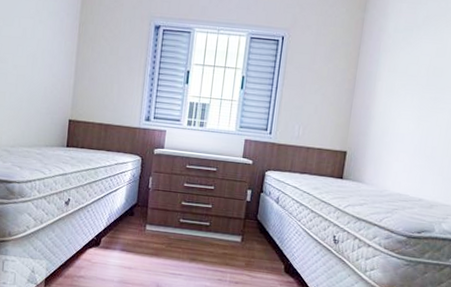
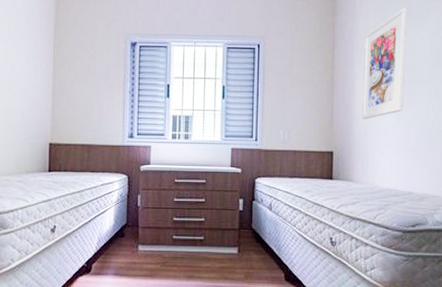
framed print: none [380,8,444,122] -> present [362,7,408,119]

